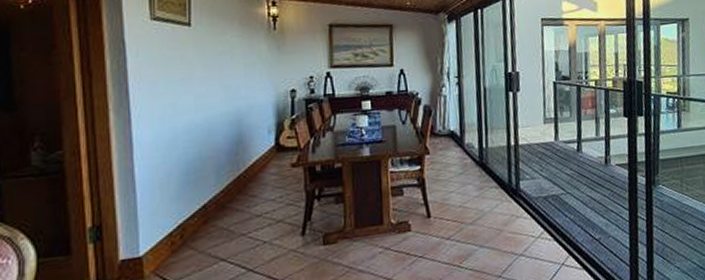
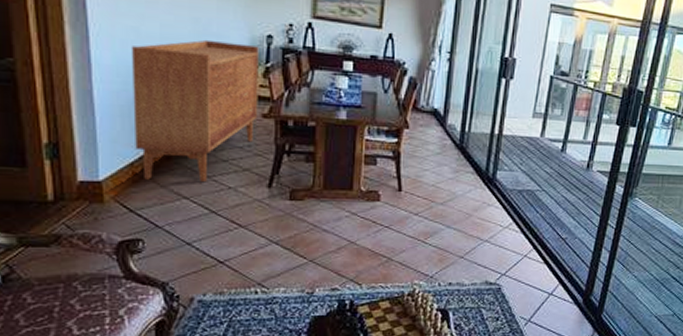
sideboard: none [168,101,288,248] -> present [131,39,259,181]

